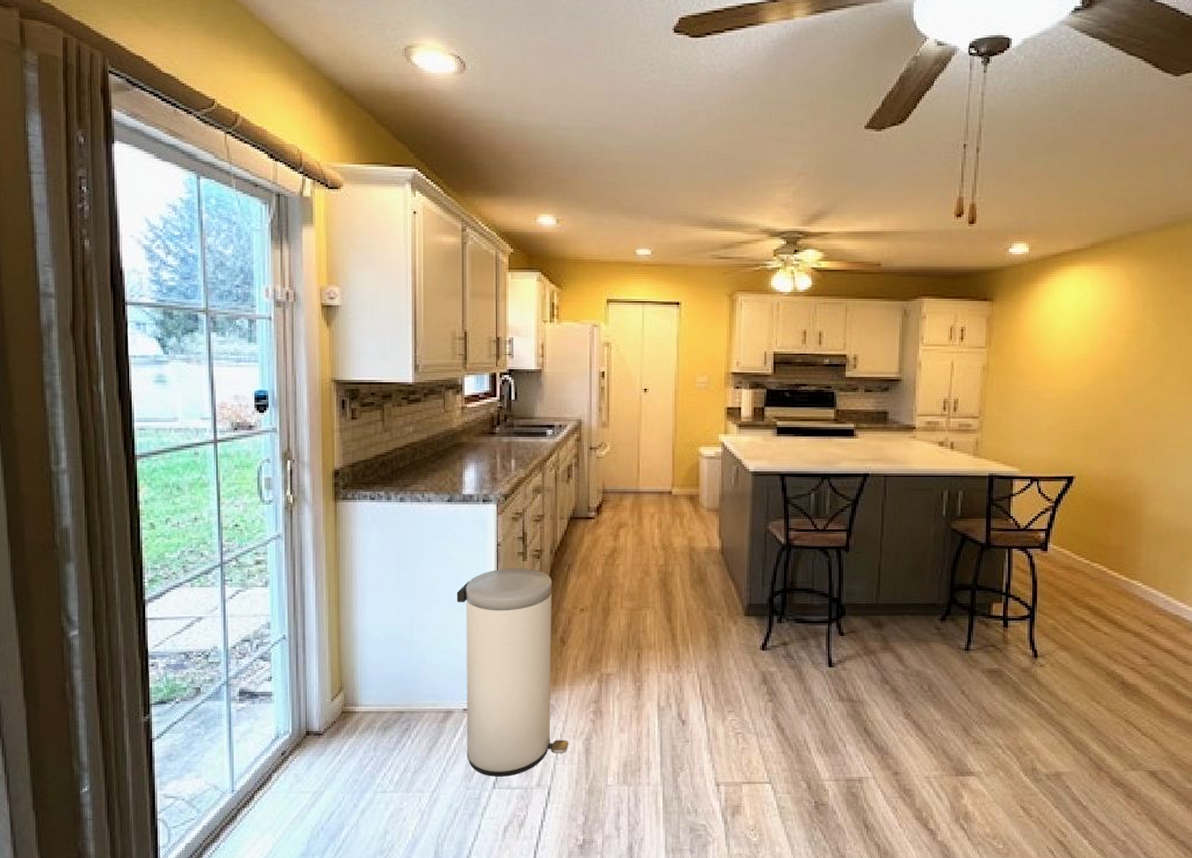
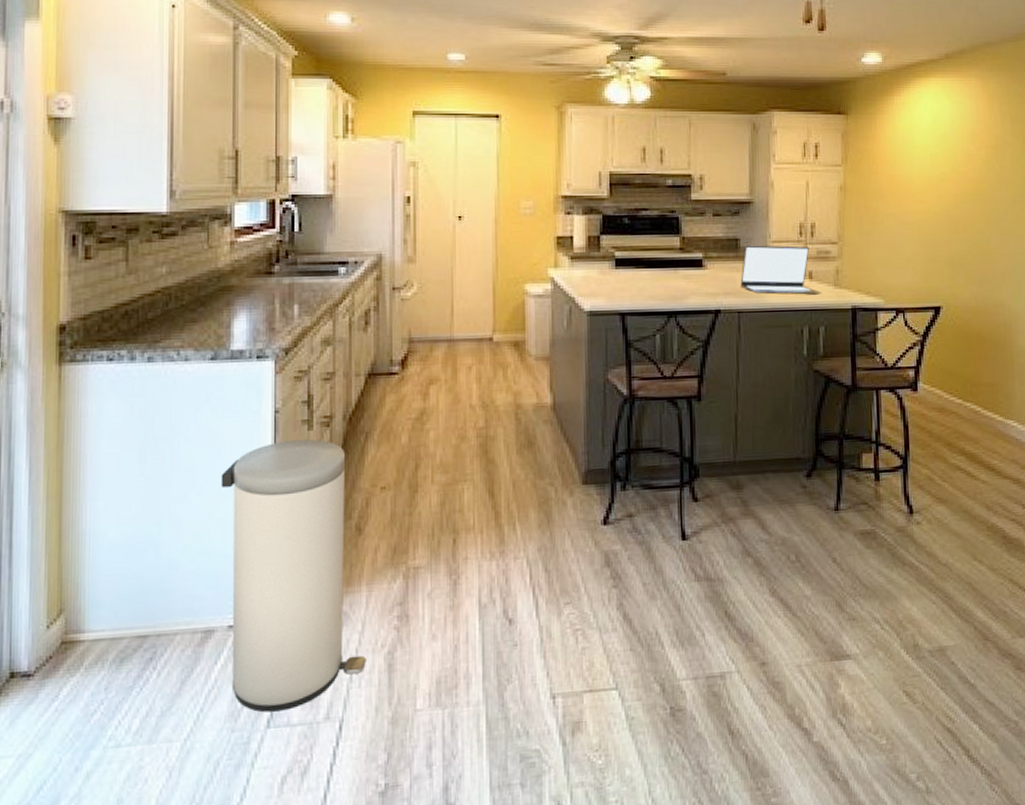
laptop: none [888,418,962,463] -> present [740,245,822,295]

